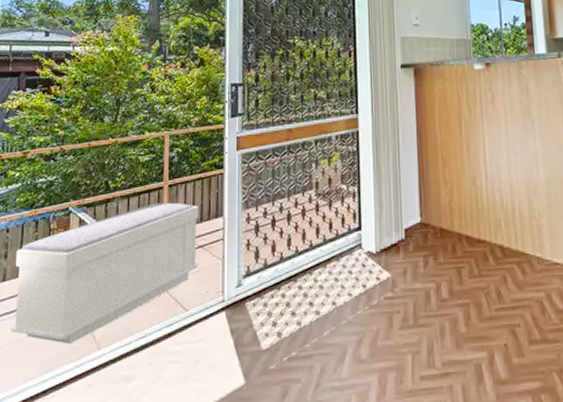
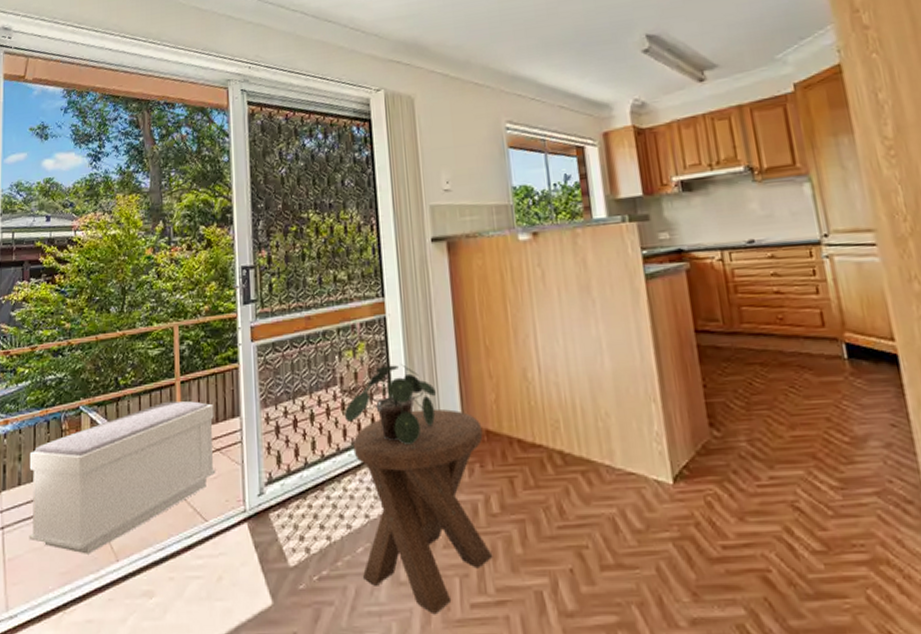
potted plant: none [317,172,400,242] -> present [344,364,437,446]
music stool: none [325,210,441,387] -> present [353,408,493,615]

